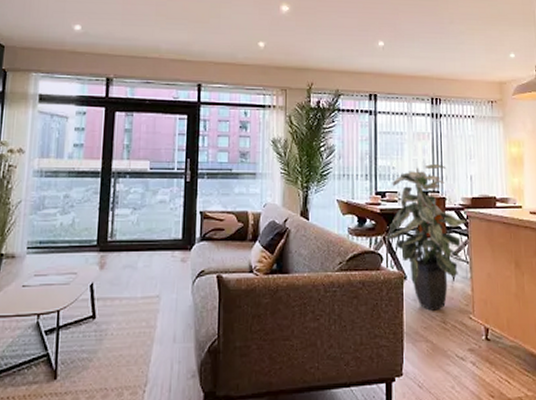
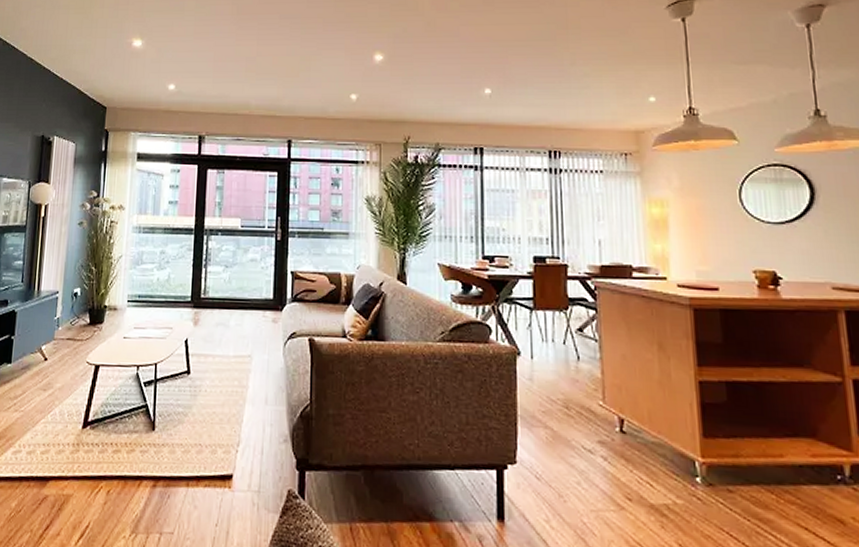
indoor plant: present [386,164,467,311] -> none [495,226,595,393]

